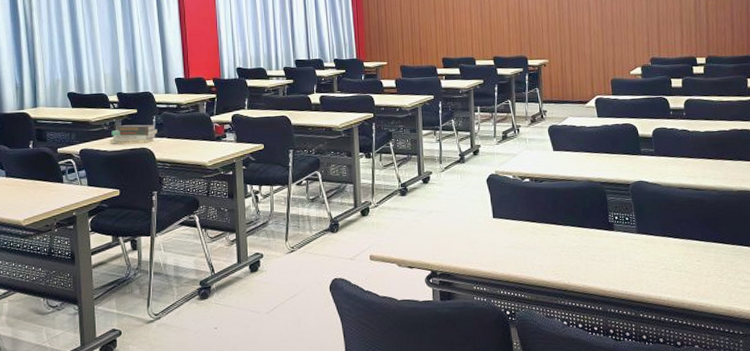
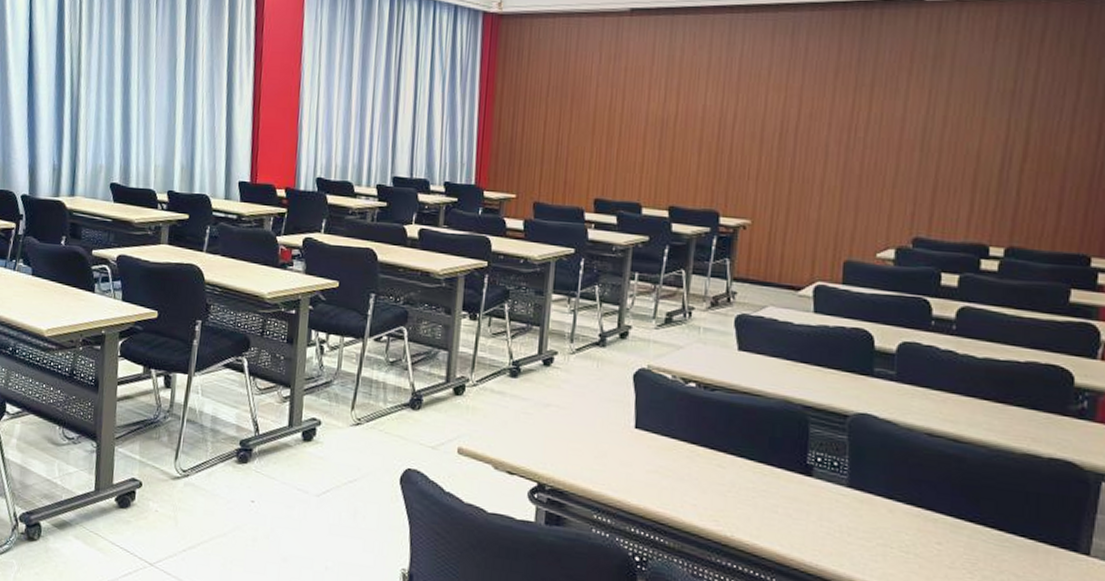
books: present [109,124,158,145] -> none [152,232,211,260]

